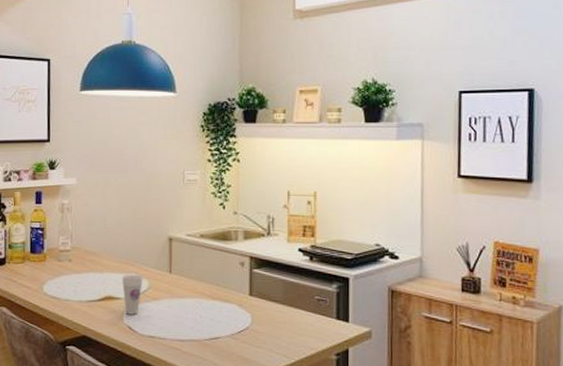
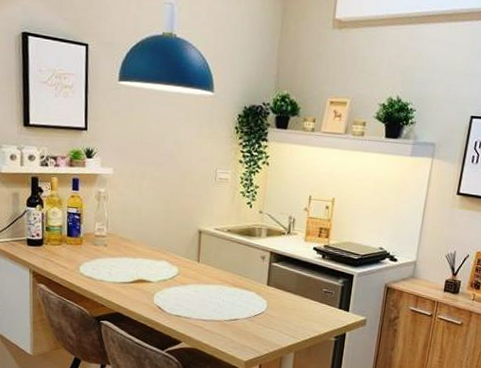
cup: present [122,274,143,315] -> none [154,261,173,297]

